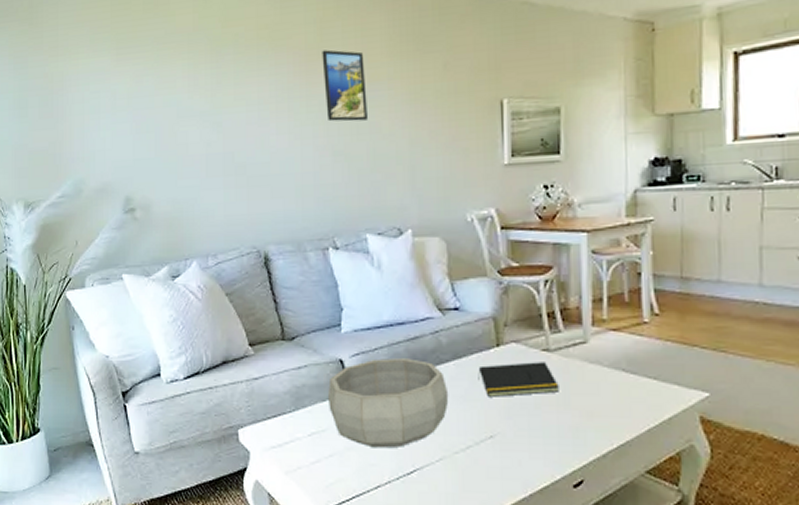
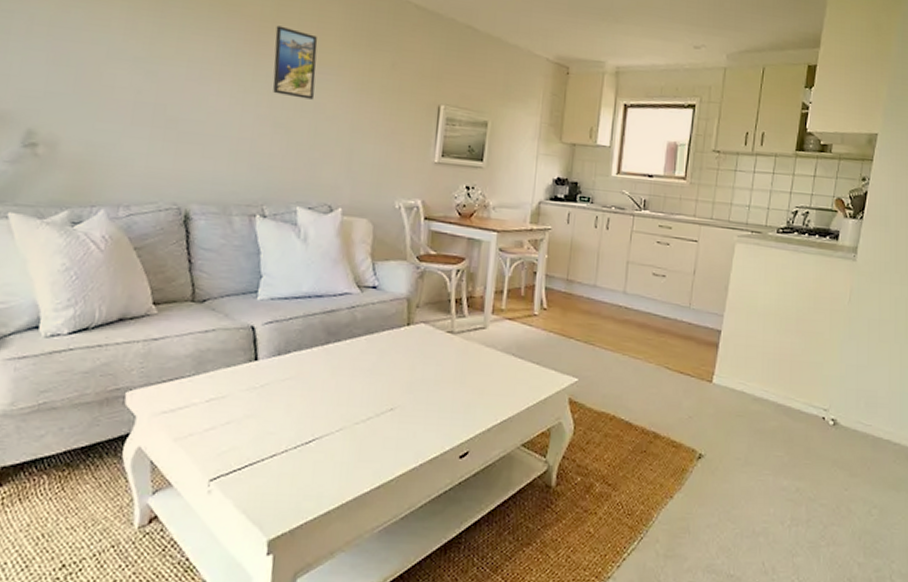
decorative bowl: present [327,358,449,448] -> none [232,328,357,417]
notepad: present [478,362,559,397] -> none [386,342,458,373]

